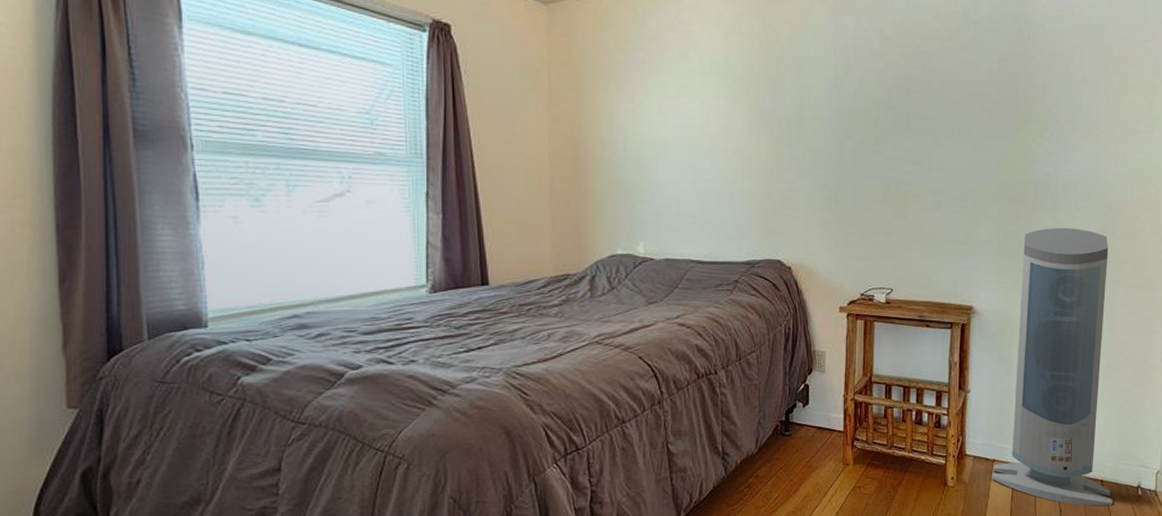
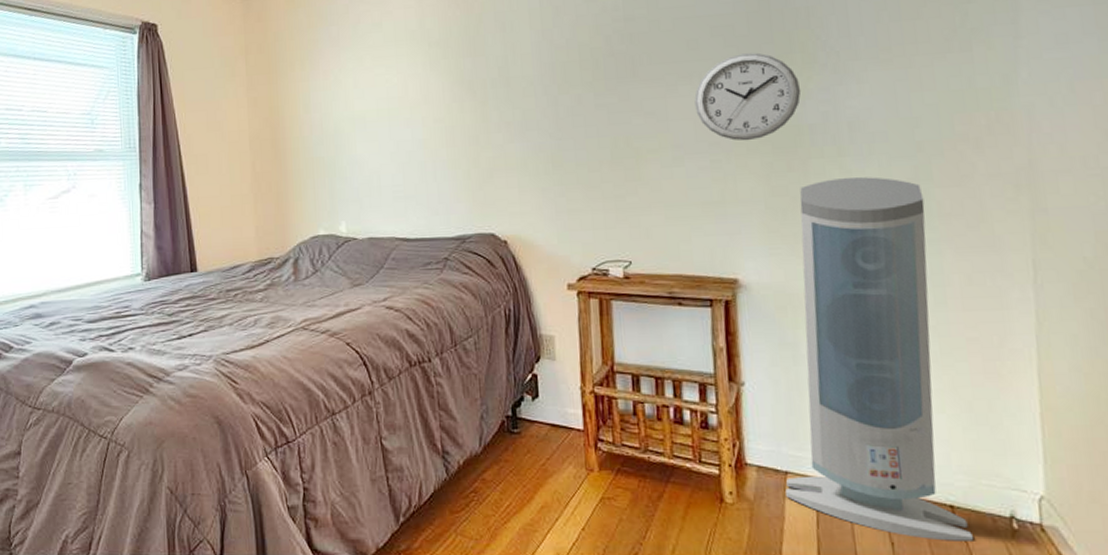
wall clock: none [953,118,1033,192] -> present [694,52,801,141]

